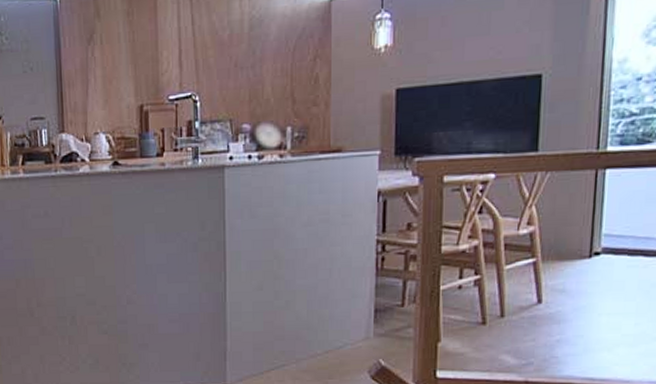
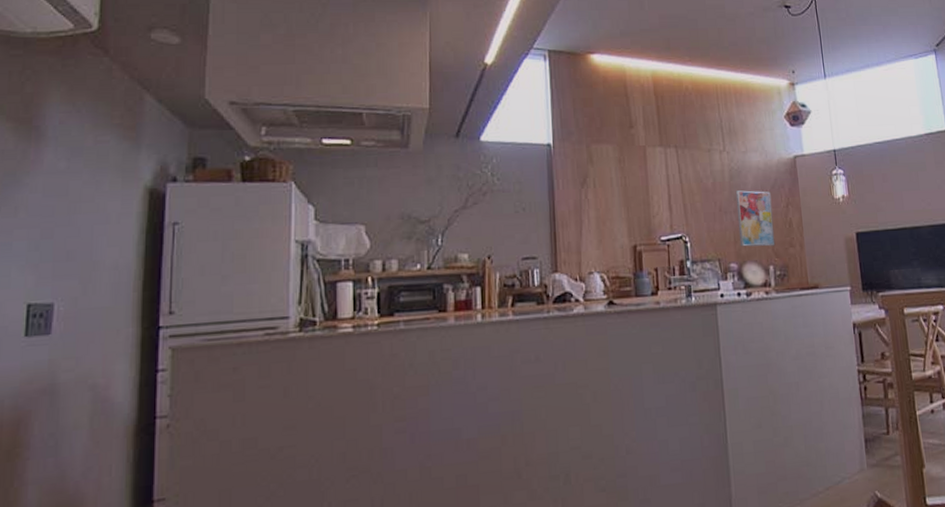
wall art: none [254,42,296,106] -> present [735,190,776,247]

